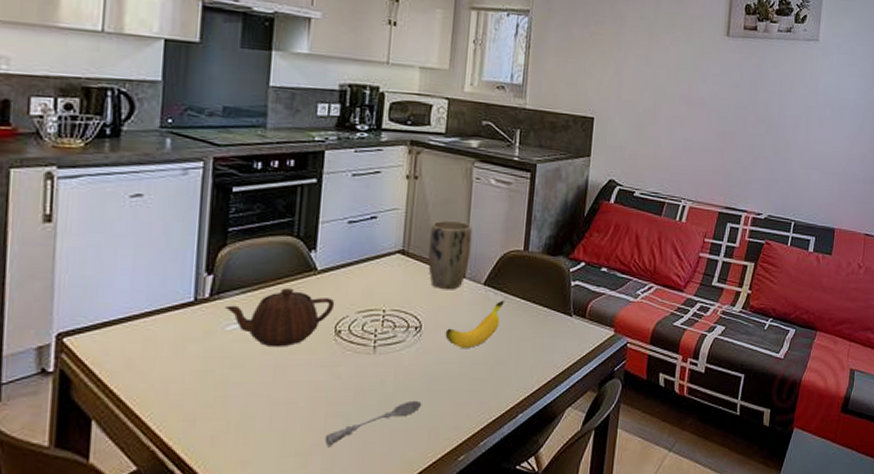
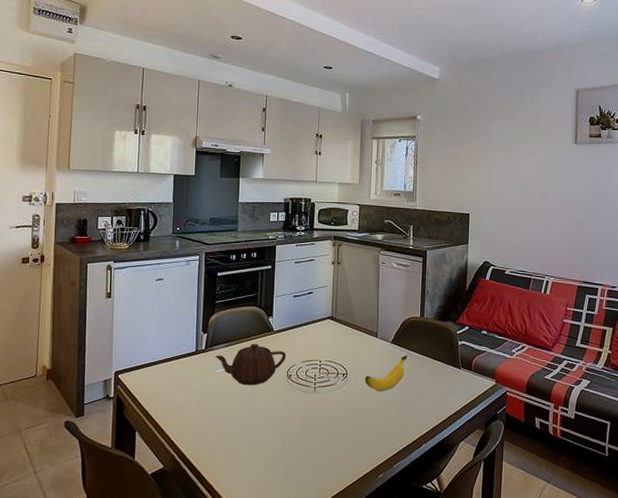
soupspoon: present [324,400,422,446] -> none [283,429,350,460]
plant pot: present [428,220,472,289] -> none [350,294,381,346]

